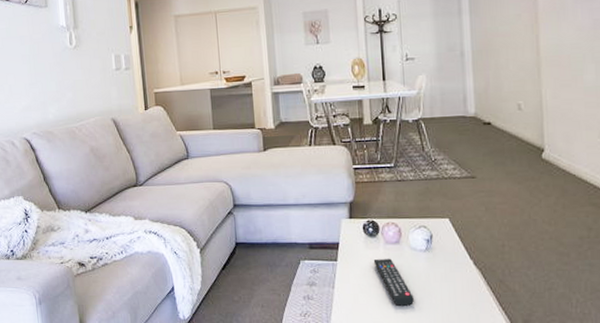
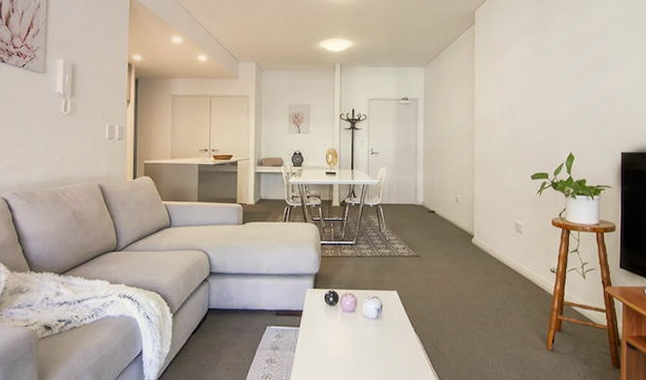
remote control: present [373,258,414,307] -> none [331,325,363,369]

